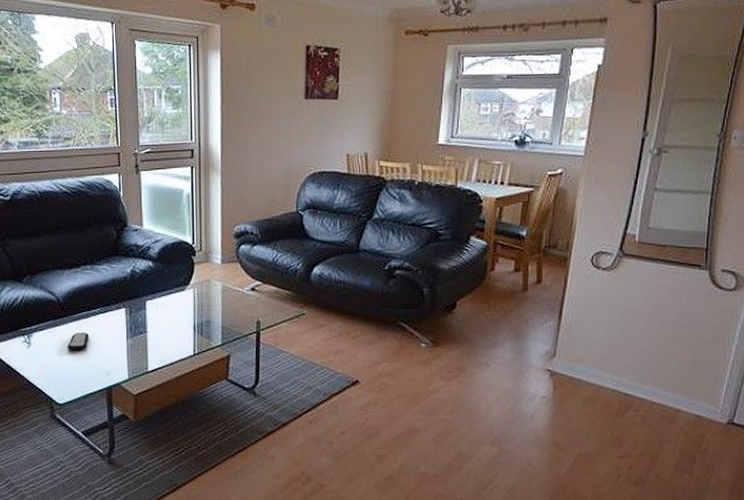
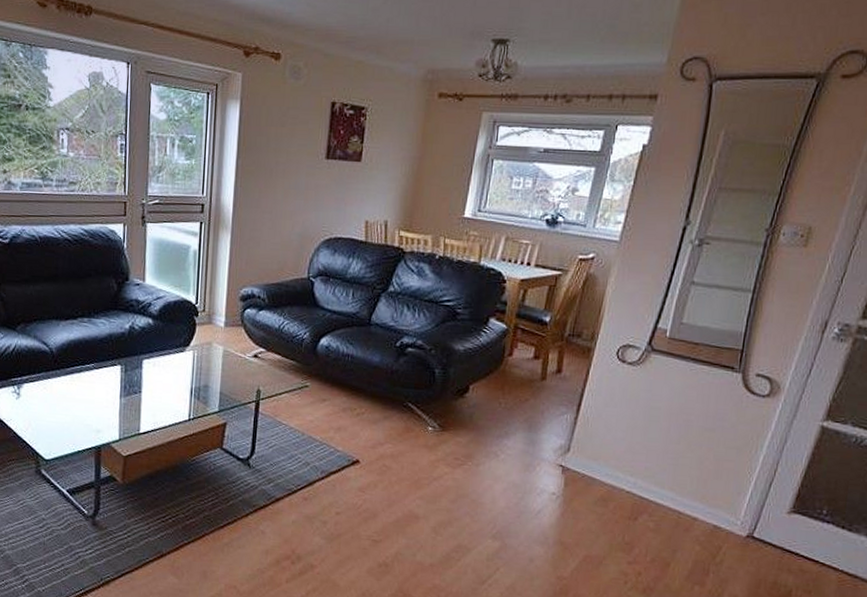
remote control: present [67,332,90,351] -> none [58,386,82,406]

